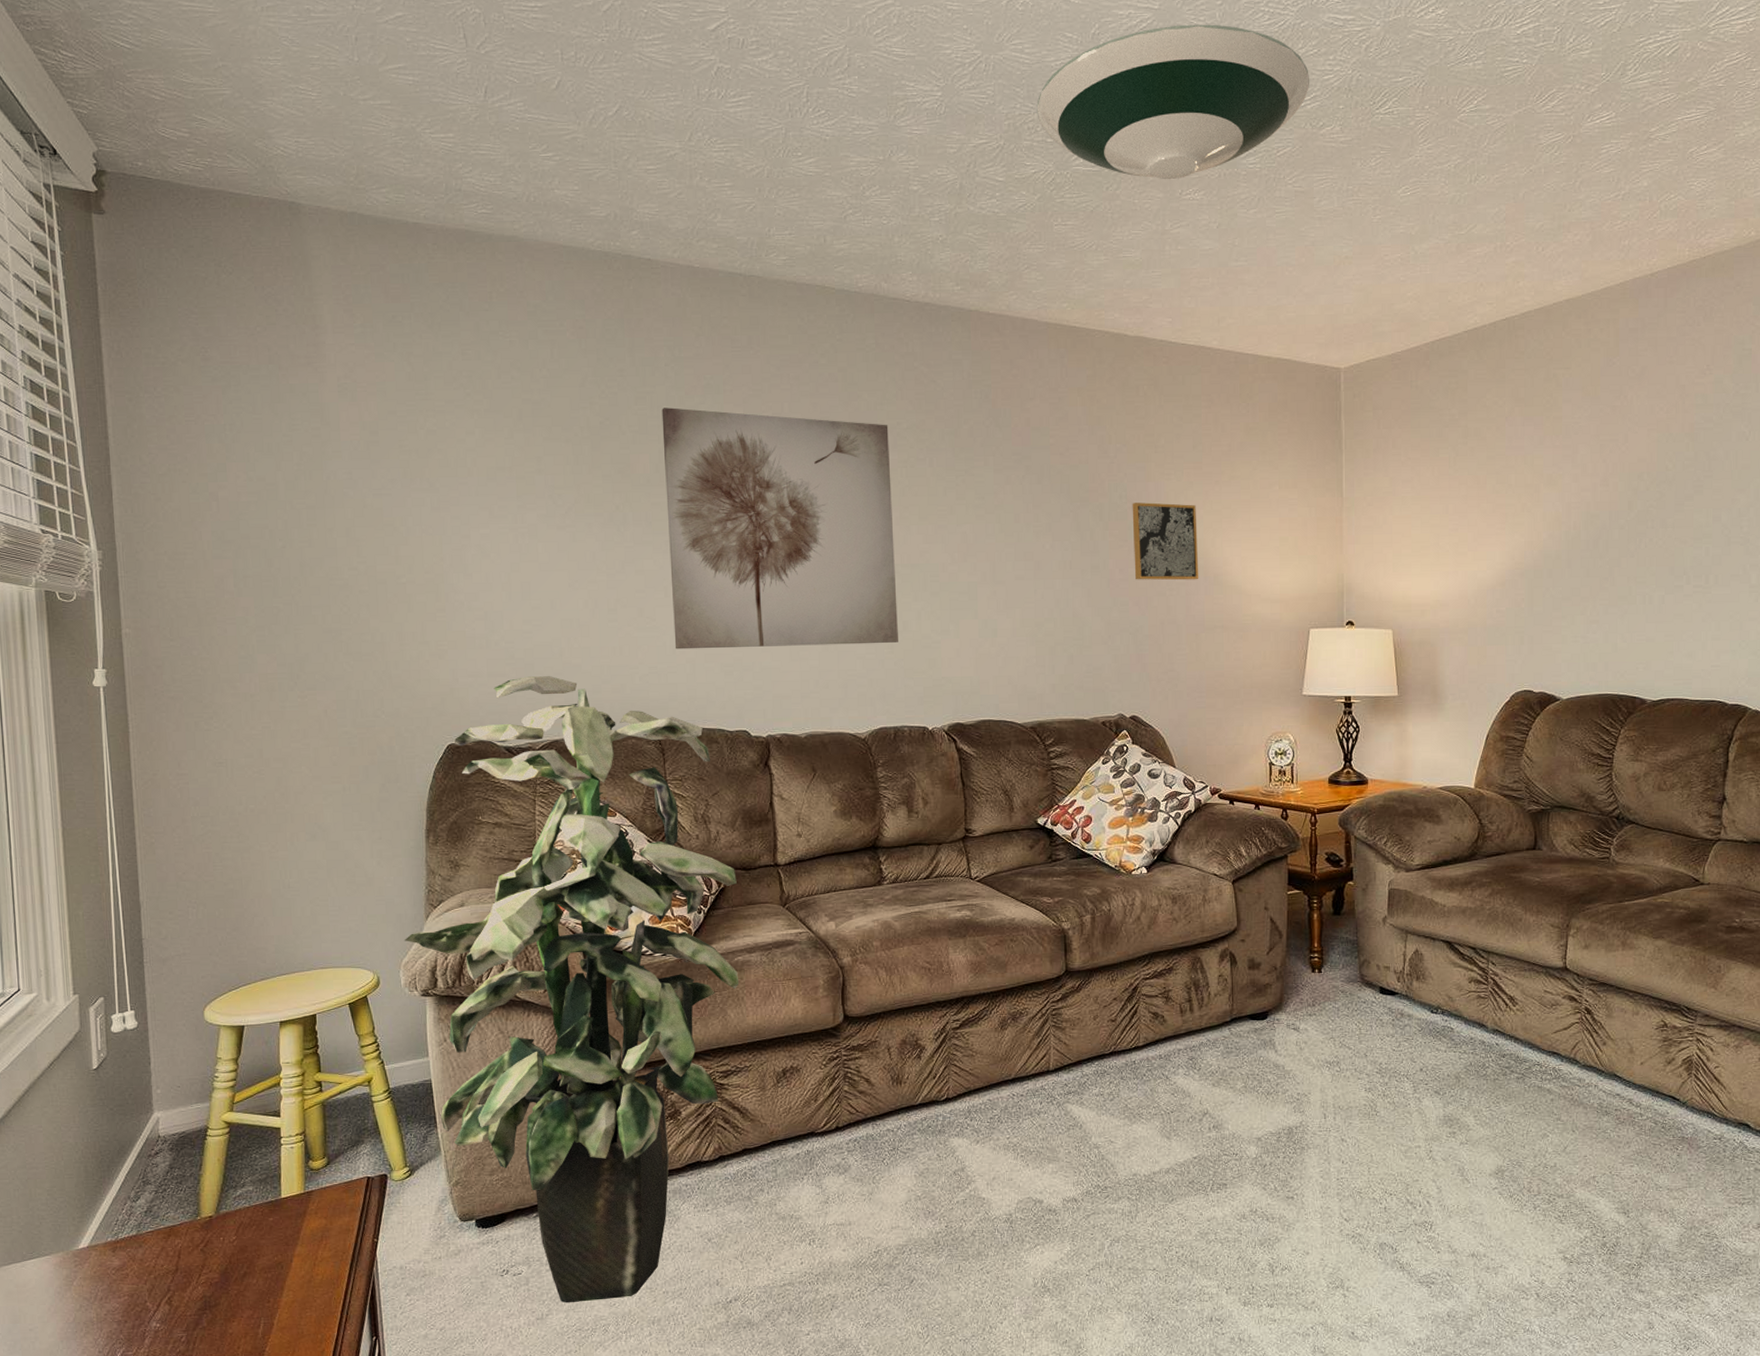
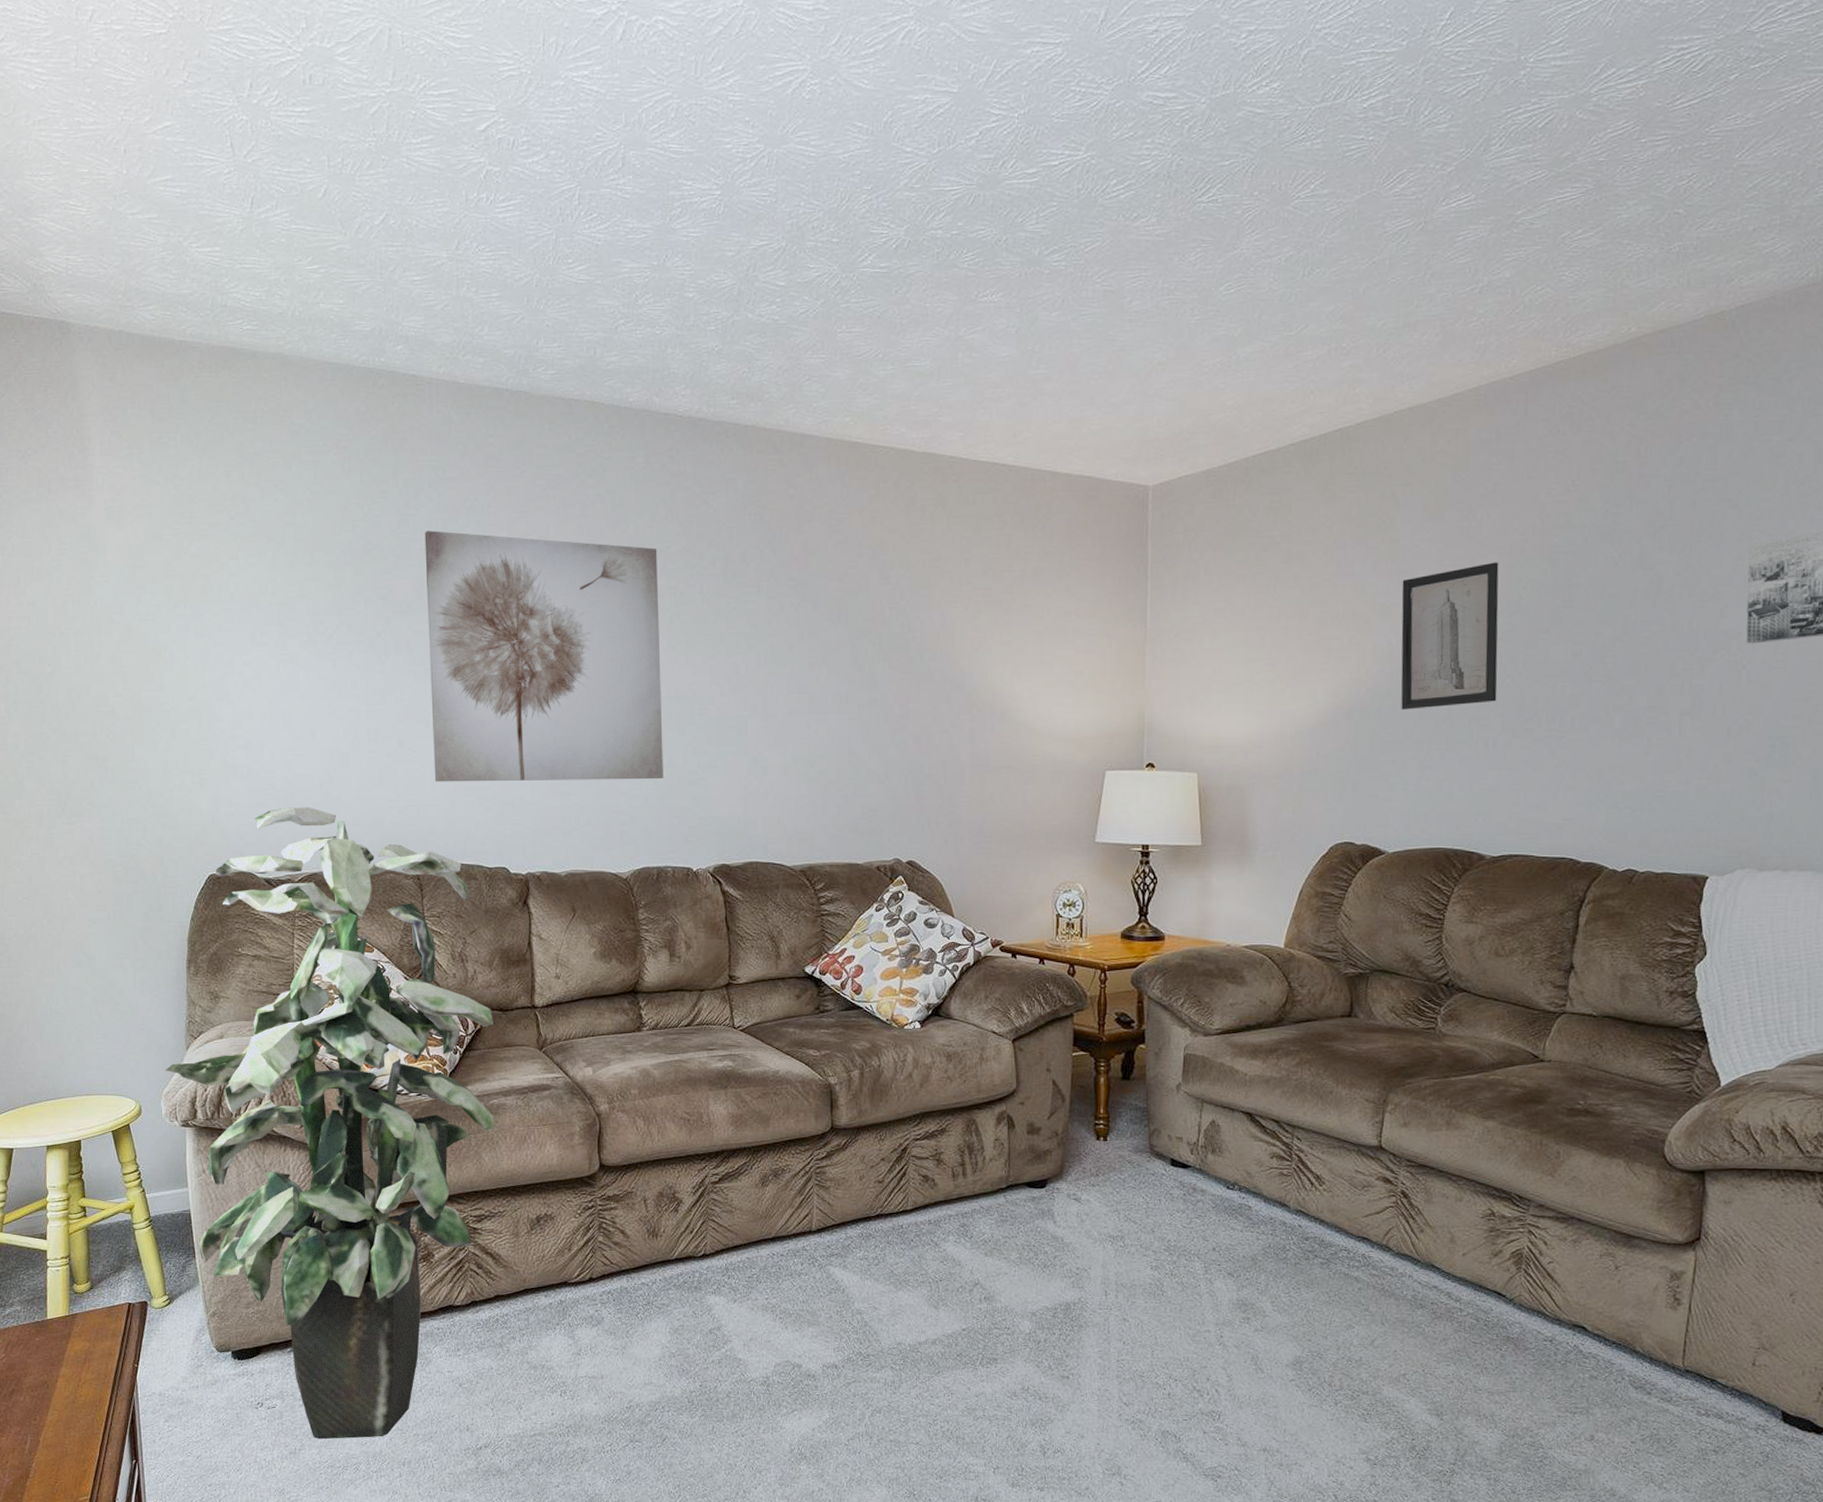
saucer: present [1036,24,1310,180] -> none [822,107,1125,281]
wall art: present [1132,502,1199,581] -> none [914,632,986,717]
wall art: none [1566,437,1651,570] -> present [1401,562,1499,710]

